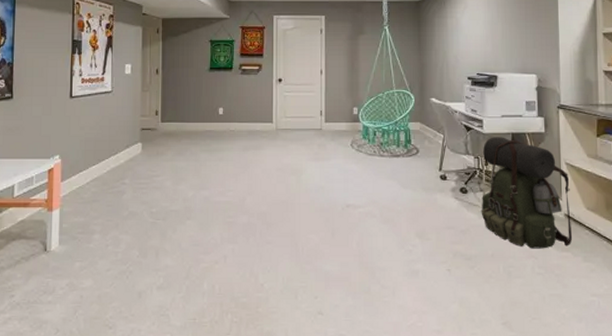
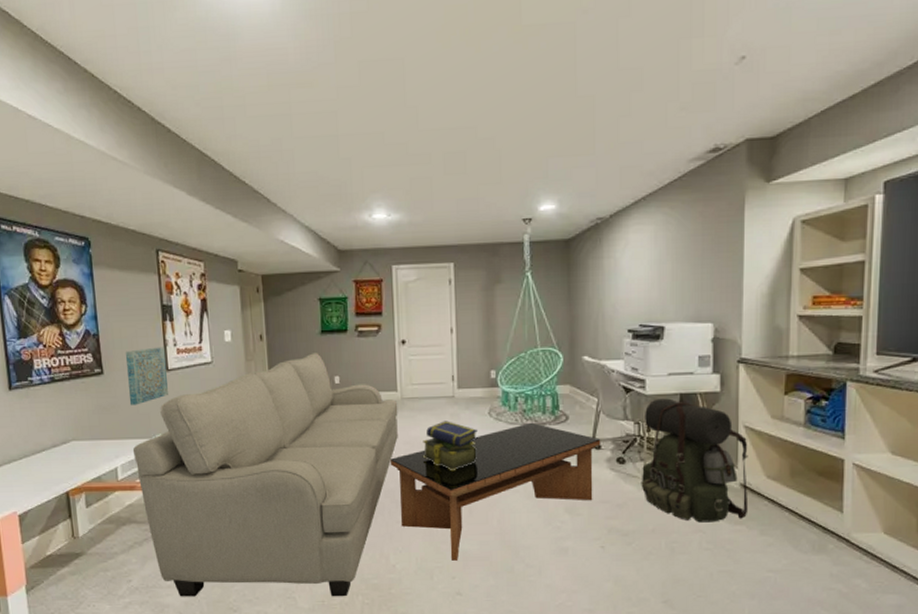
sofa: none [30,87,273,315] -> present [132,353,398,597]
wall art: none [33,76,72,128] -> present [125,346,168,406]
coffee table: none [263,154,447,281] -> present [389,422,601,561]
stack of books: none [292,150,341,197] -> present [422,421,478,472]

